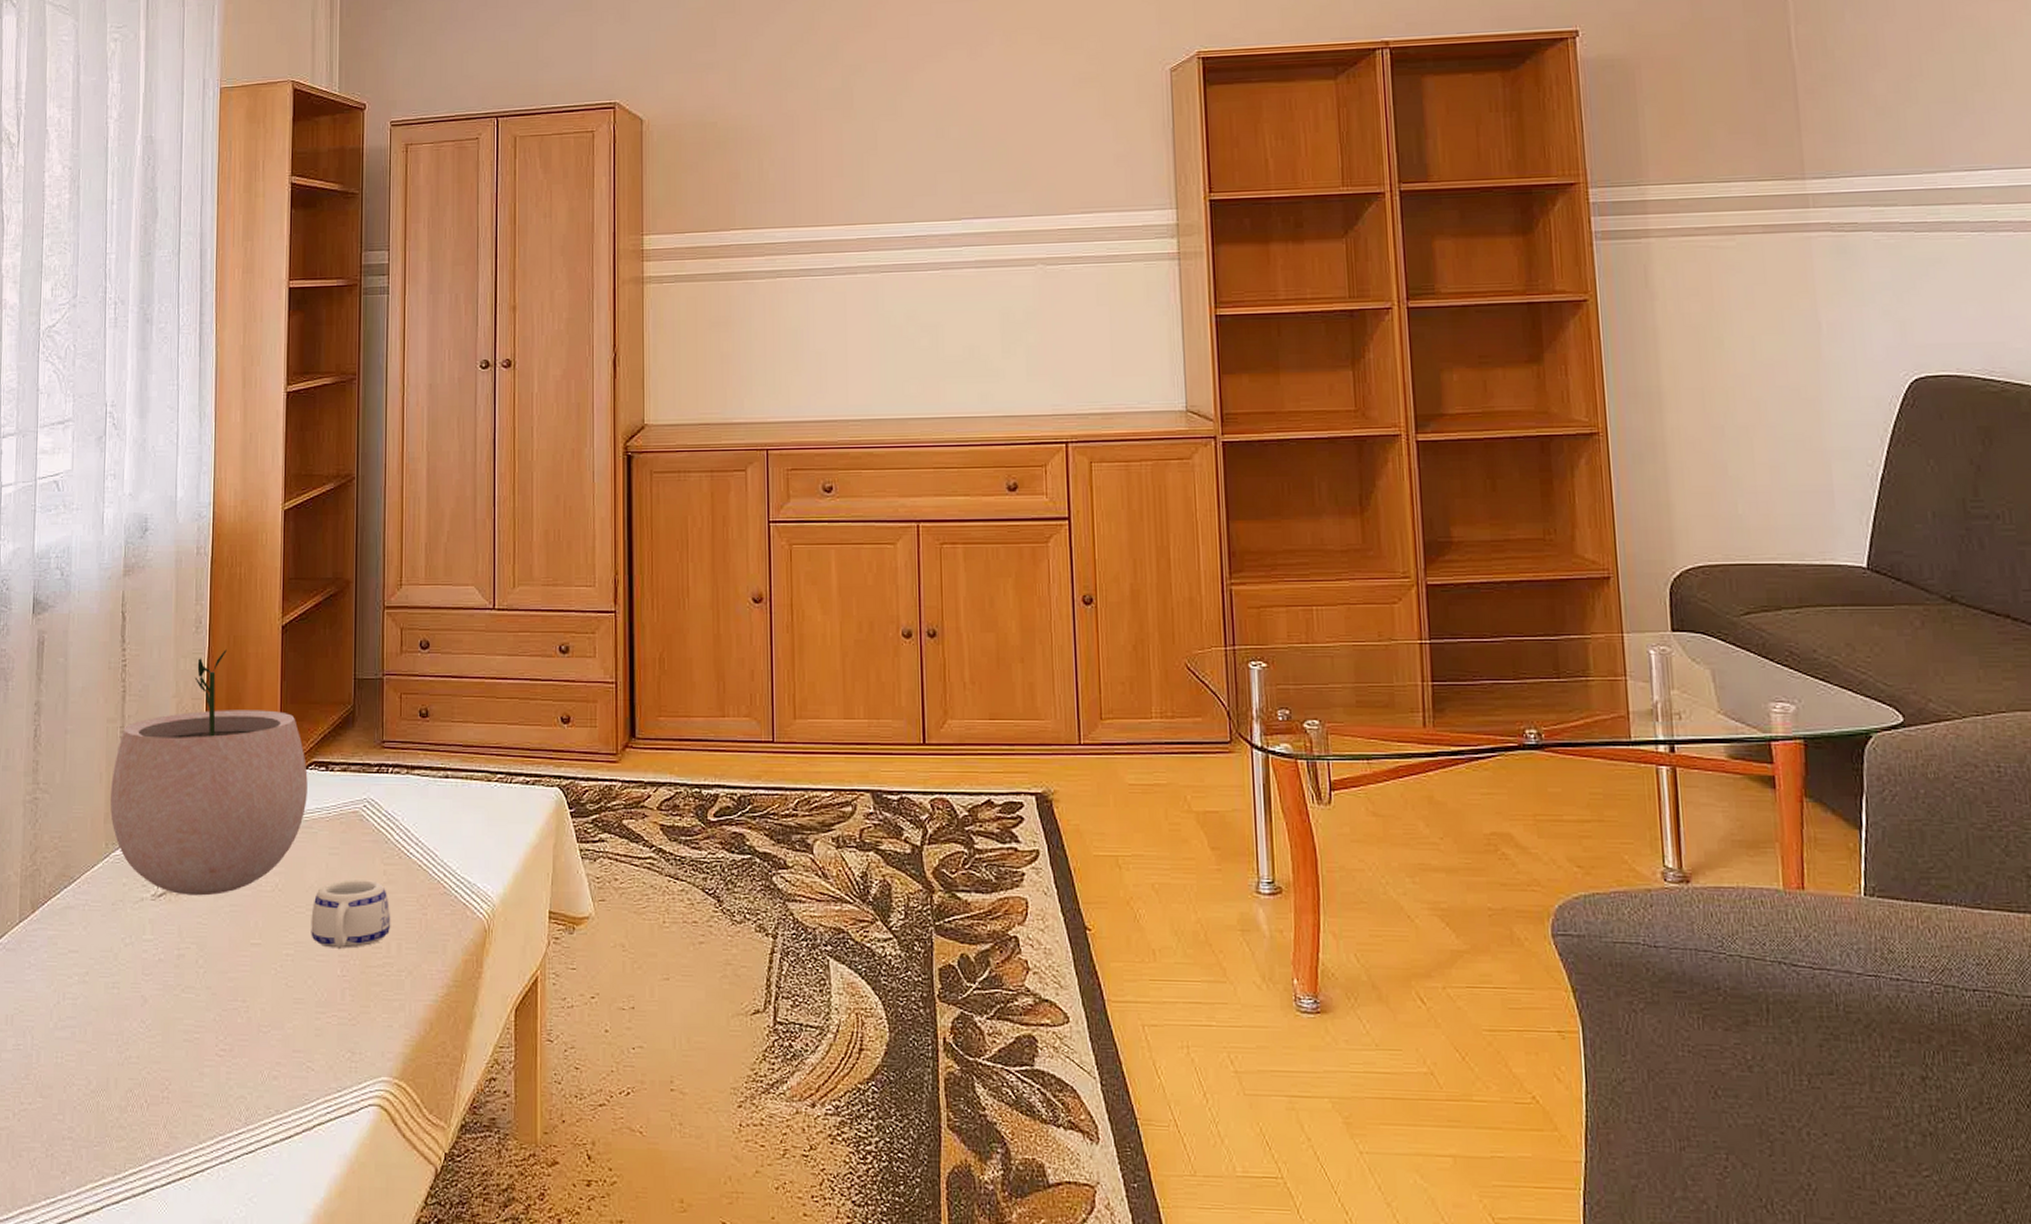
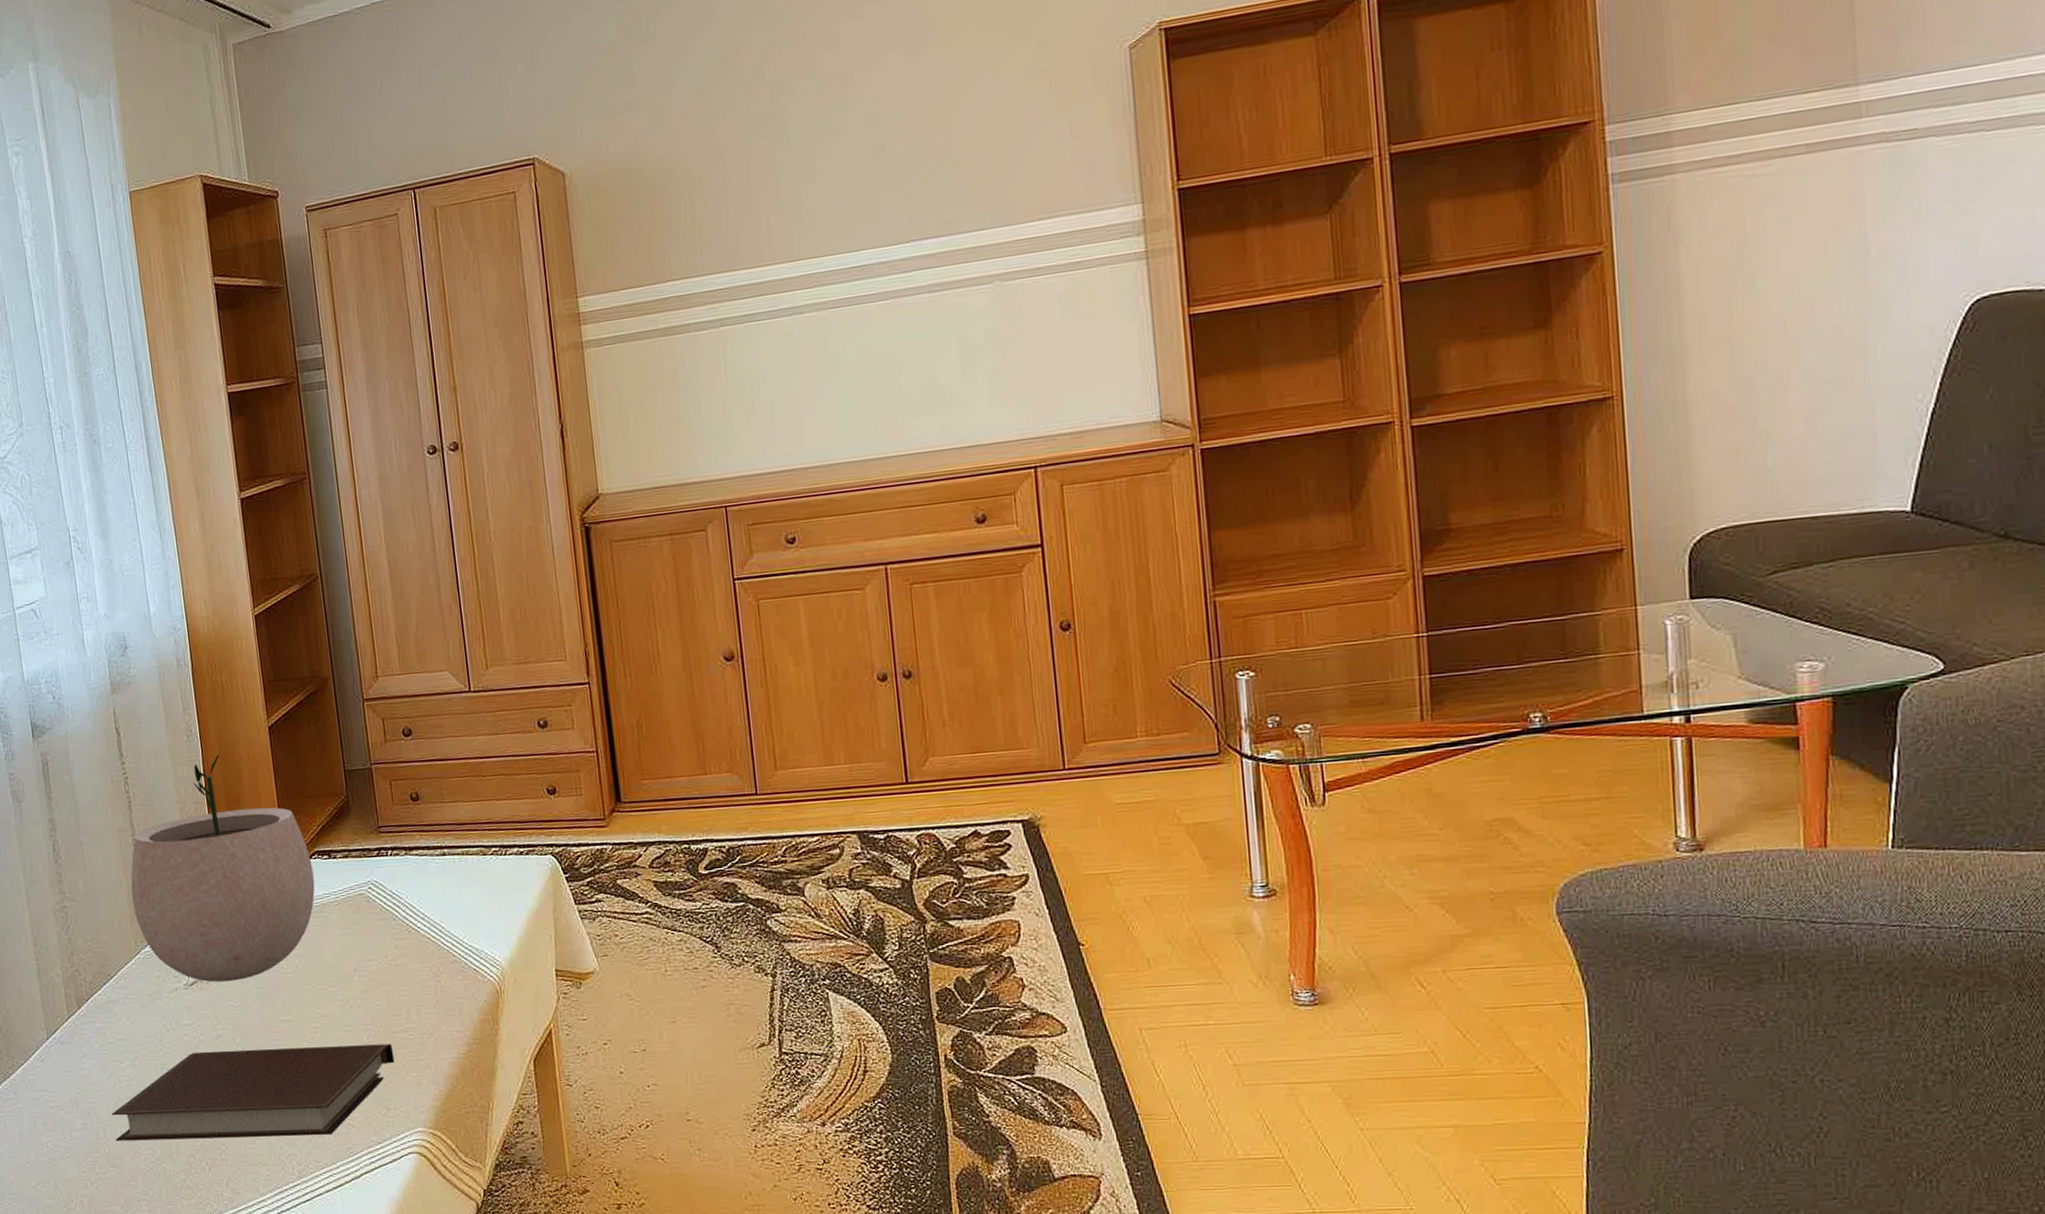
notebook: none [48,971,367,1077] -> present [112,1044,395,1142]
mug: present [311,880,391,950] -> none [333,955,409,1020]

